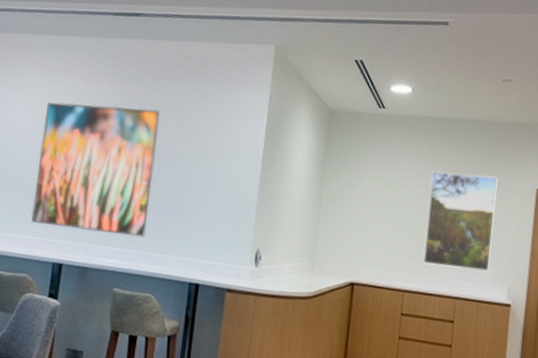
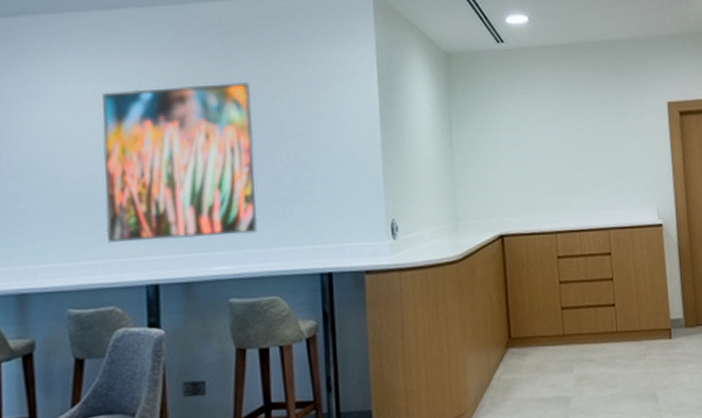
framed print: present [423,171,498,271] -> none [563,97,636,200]

